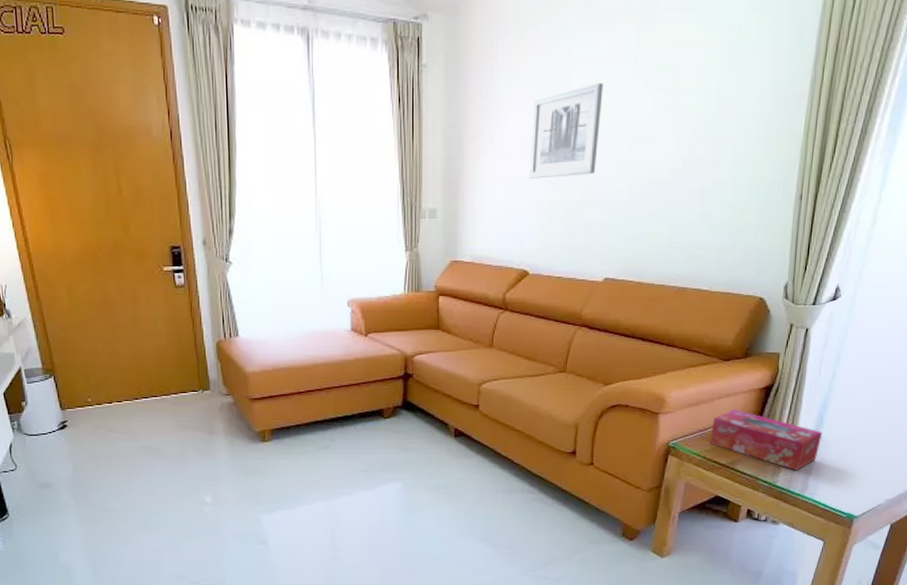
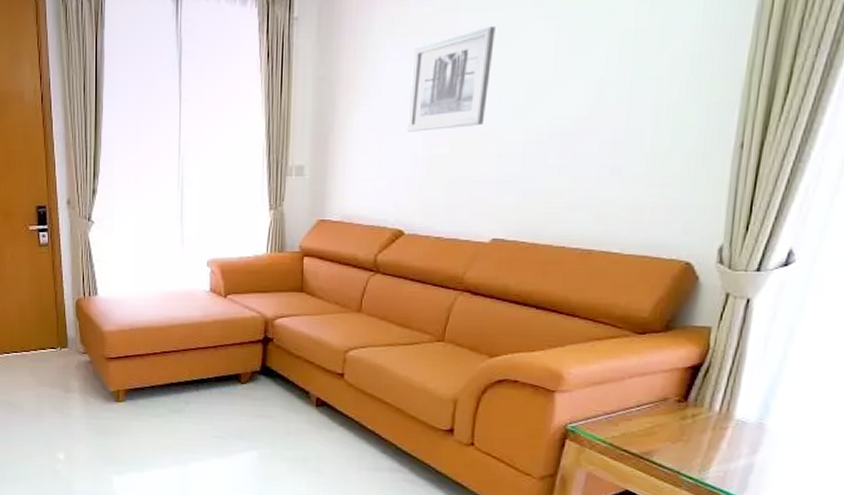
tissue box: present [709,410,823,471] -> none [617,391,769,467]

